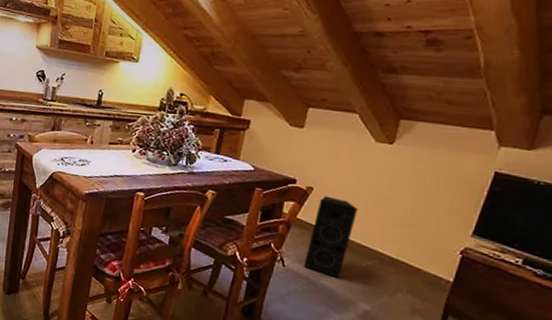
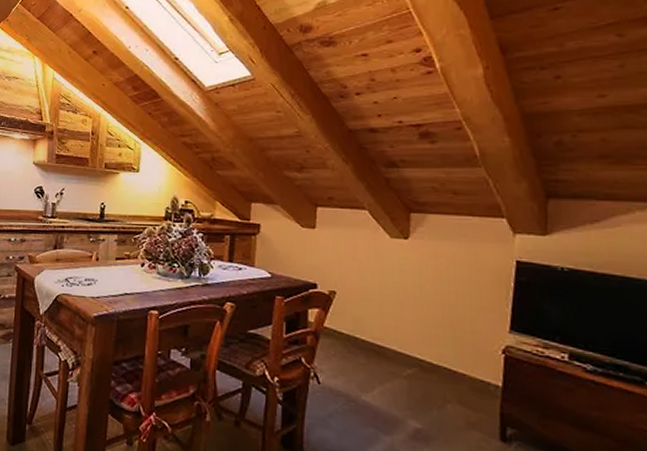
speaker: present [303,195,358,279] -> none [339,299,387,393]

